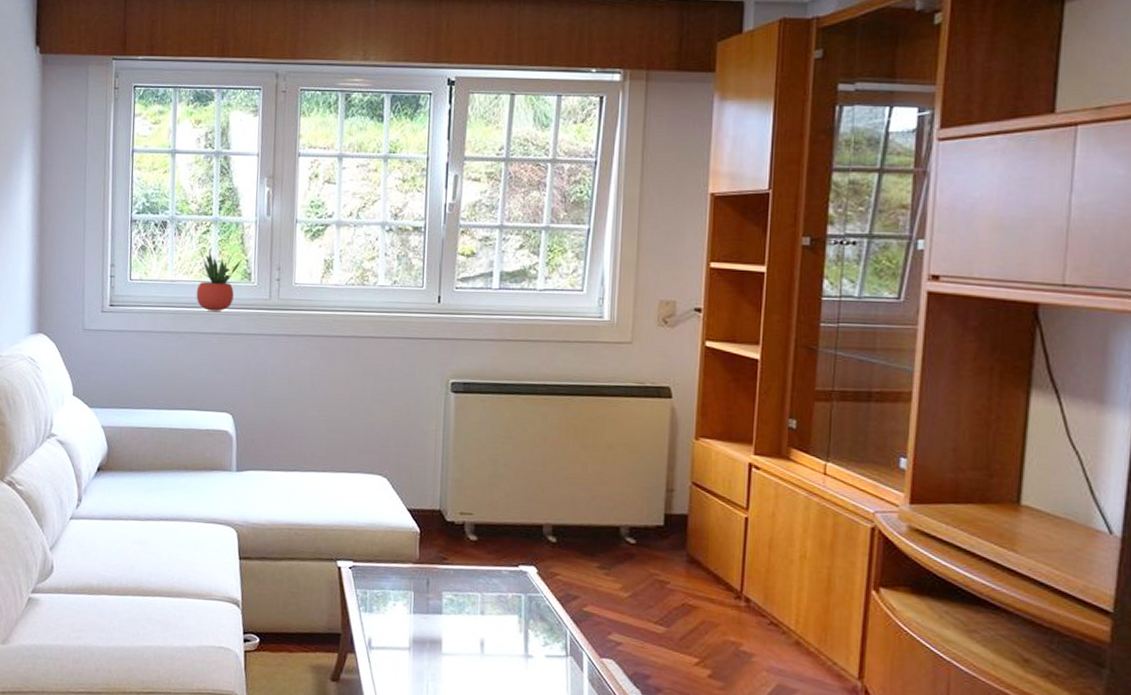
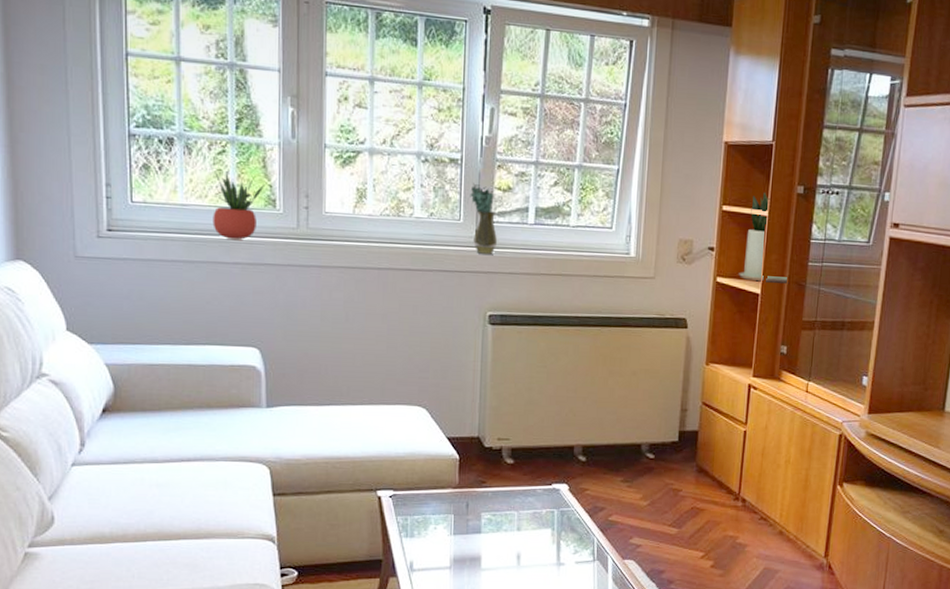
vase: none [433,249,461,321] -> present [470,183,498,254]
planter: none [731,245,796,349] -> present [738,192,789,284]

